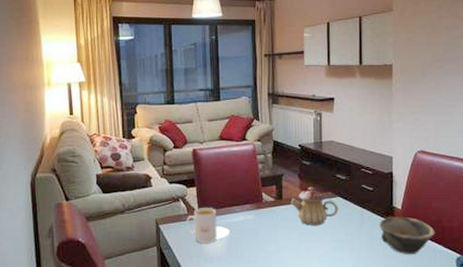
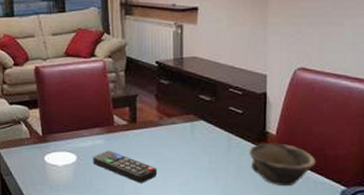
mug: present [186,207,217,243] -> none [28,130,63,170]
remote control: none [244,225,301,254] -> present [93,150,158,183]
teapot: present [290,186,338,226] -> none [146,108,201,152]

